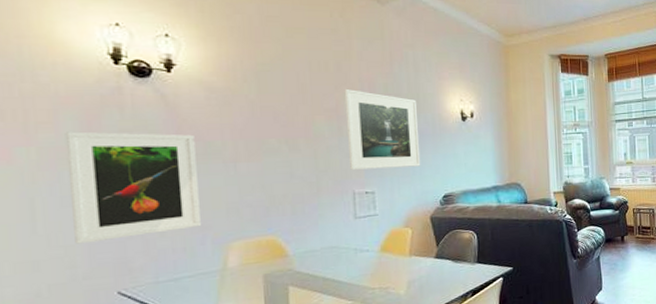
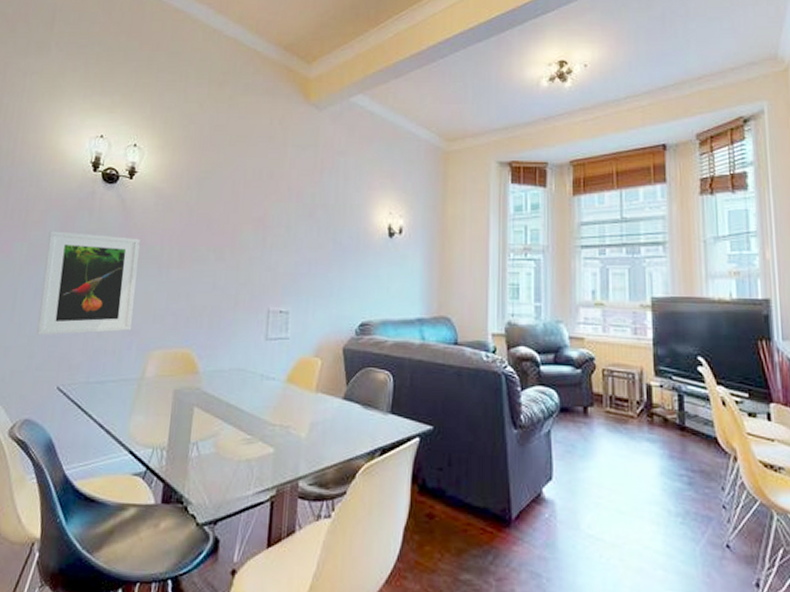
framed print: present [344,89,421,170] -> none [268,198,342,287]

